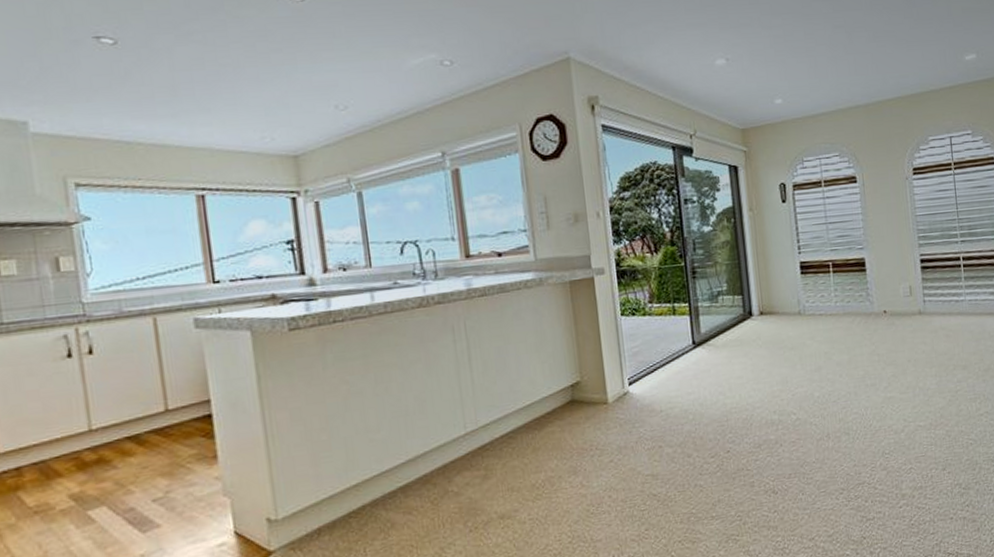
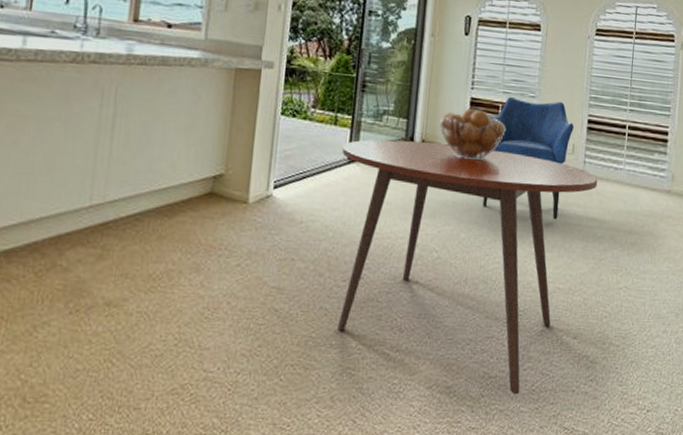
dining table: none [685,306,941,532] -> present [337,139,598,395]
fruit basket: none [773,271,840,322] -> present [439,107,506,160]
armchair: none [820,247,908,363] -> present [483,96,574,220]

